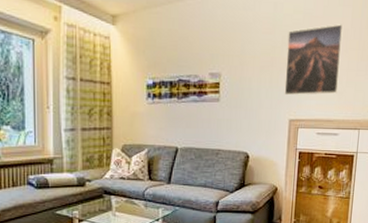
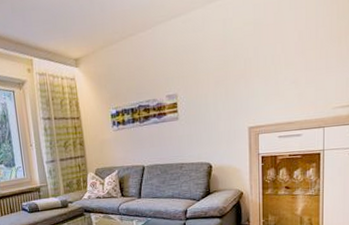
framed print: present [284,24,344,96] -> none [240,27,297,105]

